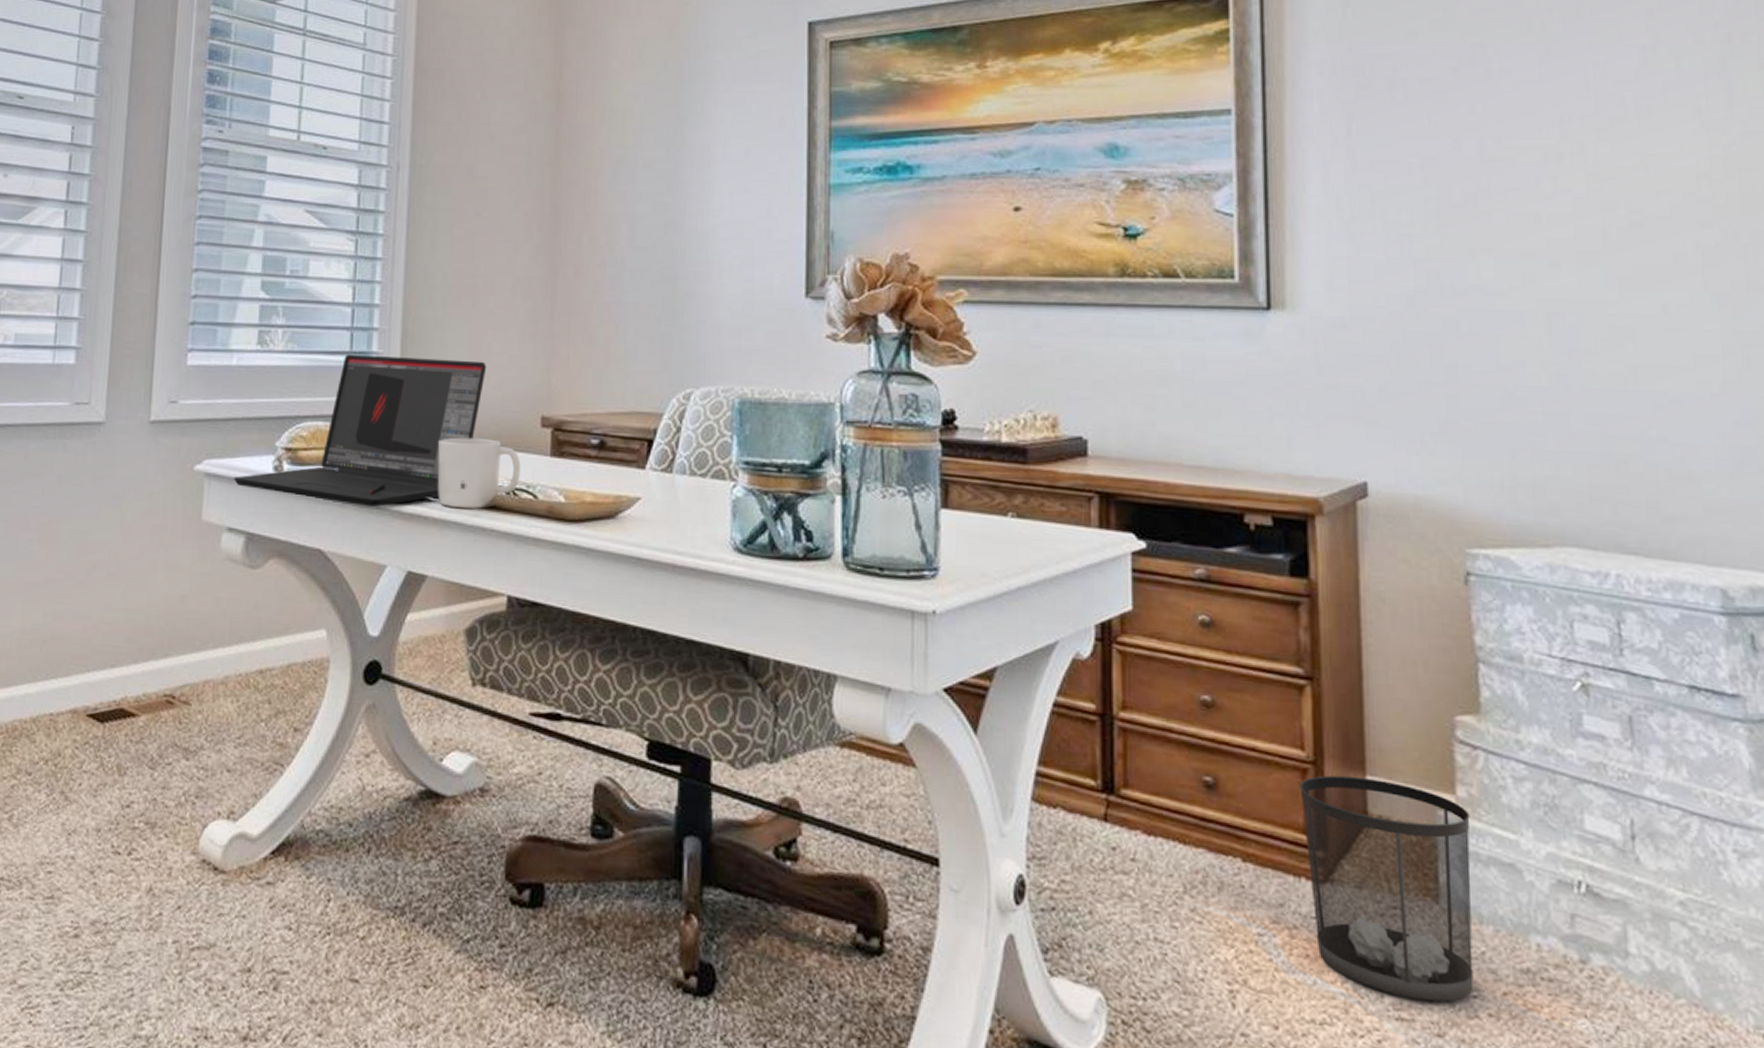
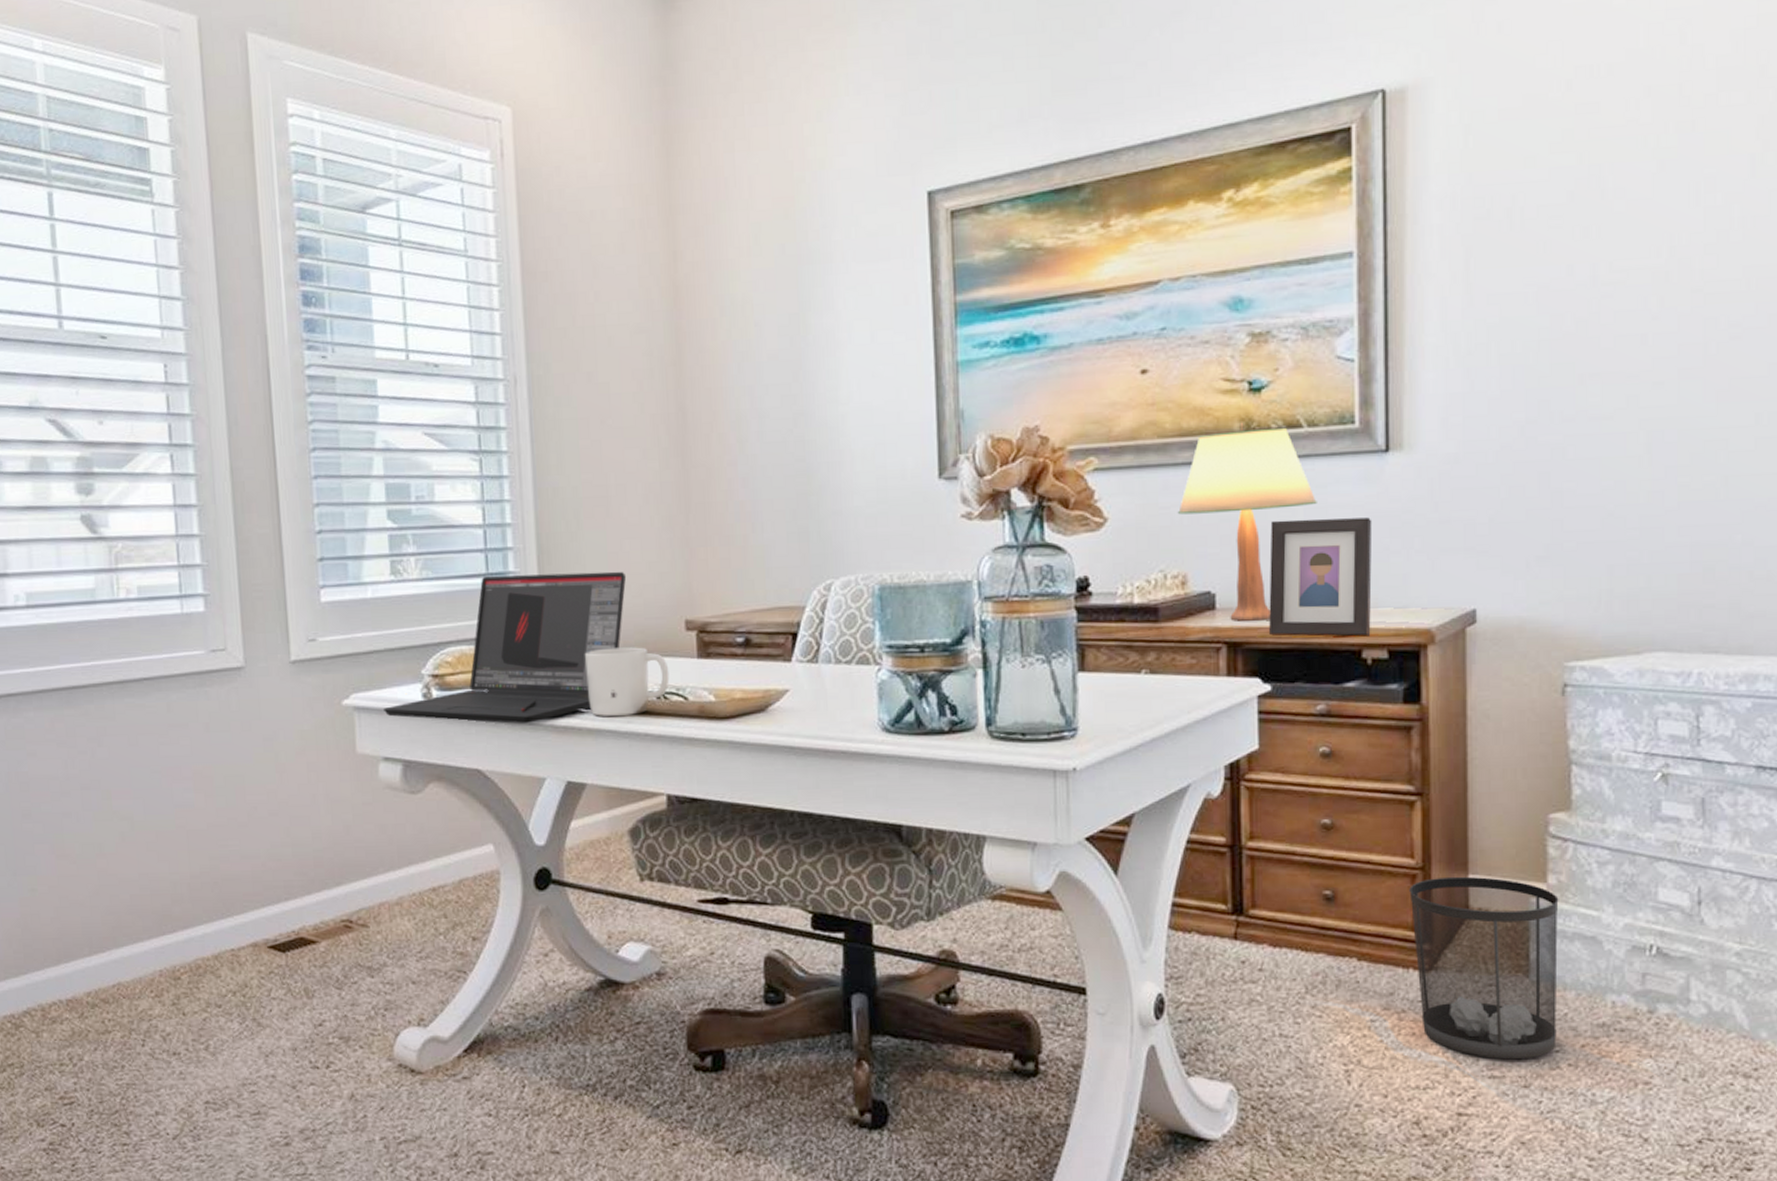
table lamp: none [1048,267,1195,474] -> present [1177,422,1317,623]
picture frame: none [1144,369,1254,500] -> present [1269,517,1373,637]

